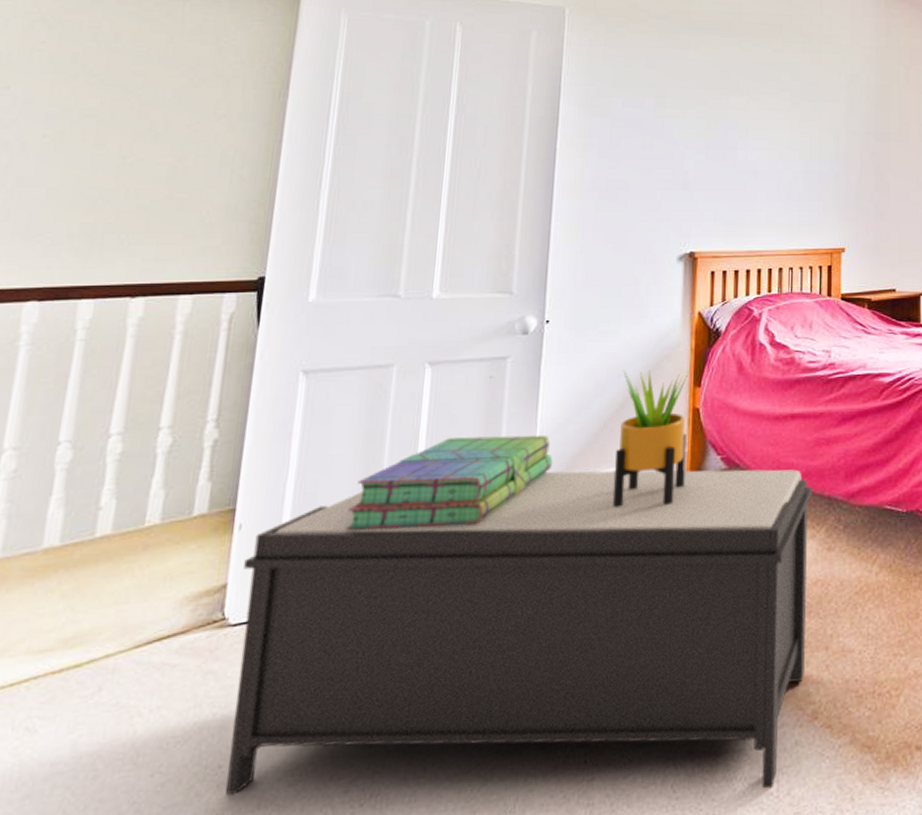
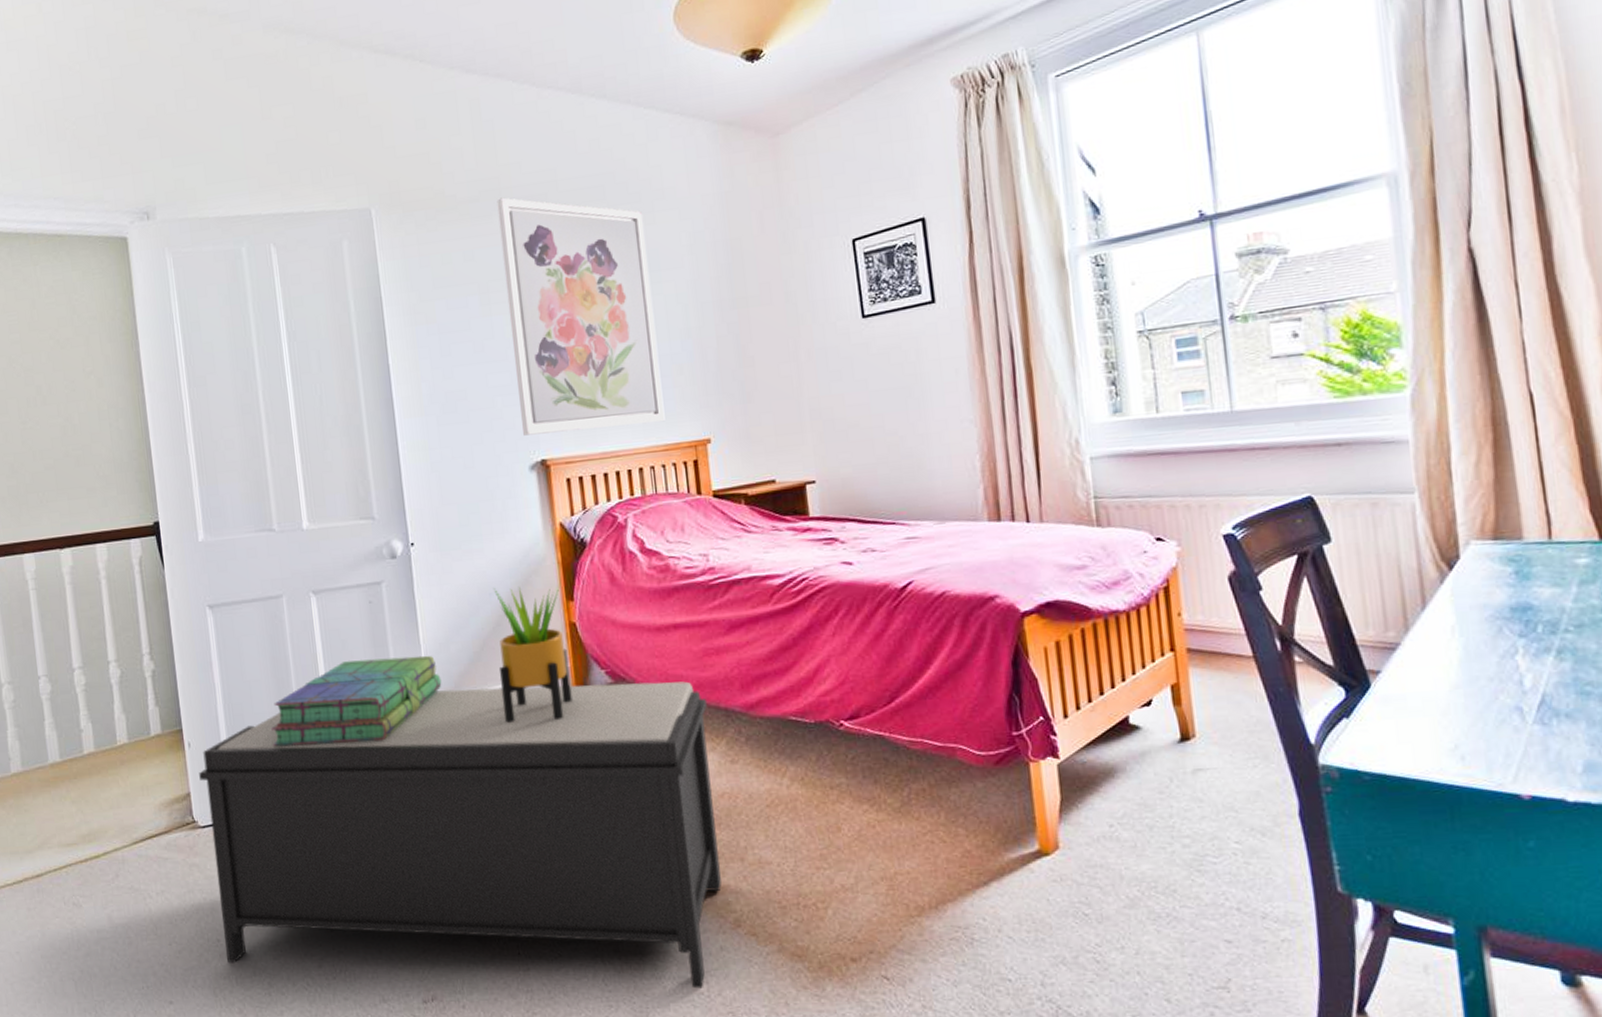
wall art: none [677,19,811,229] -> present [496,197,665,436]

